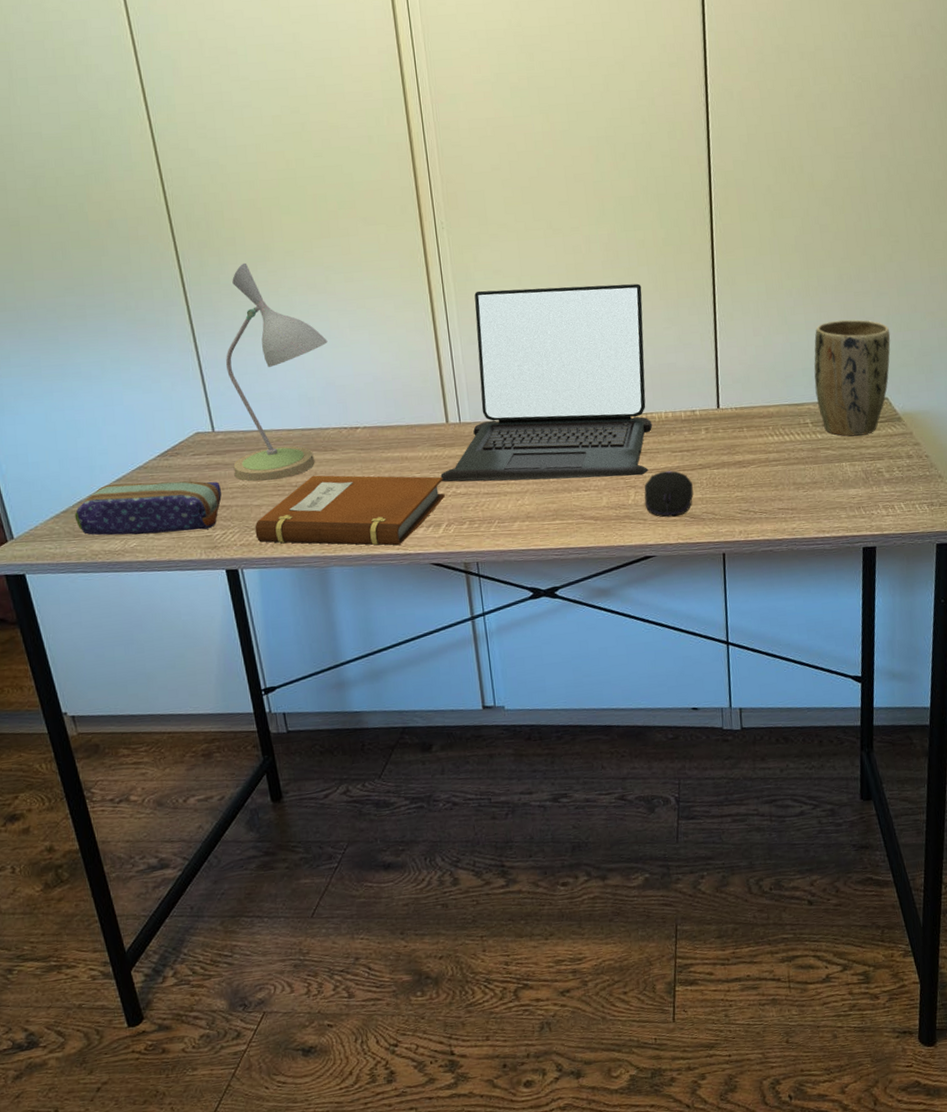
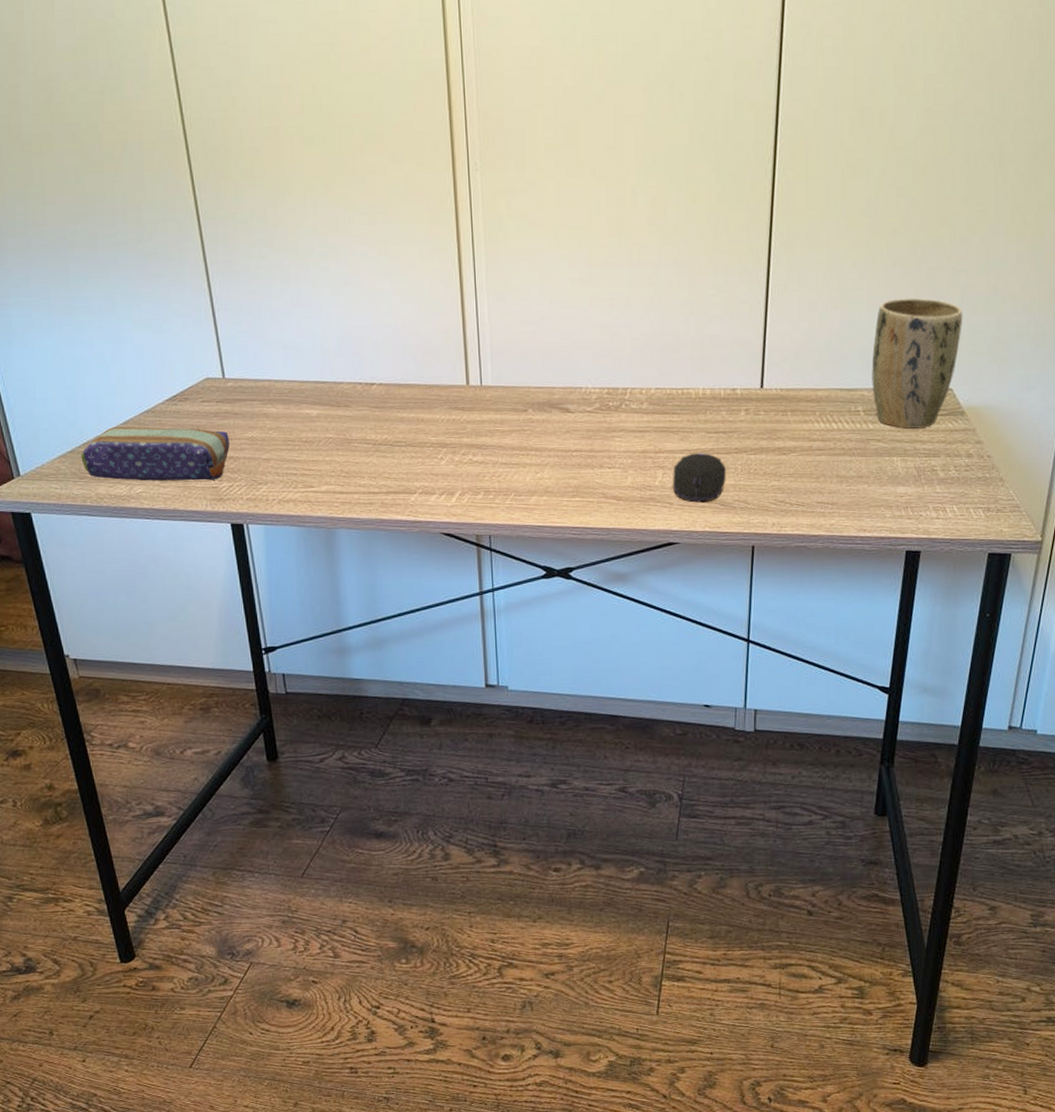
desk lamp: present [225,262,328,482] -> none [239,197,347,434]
notebook: present [255,475,445,546] -> none [262,431,460,512]
laptop: present [440,283,653,482] -> none [457,242,689,456]

